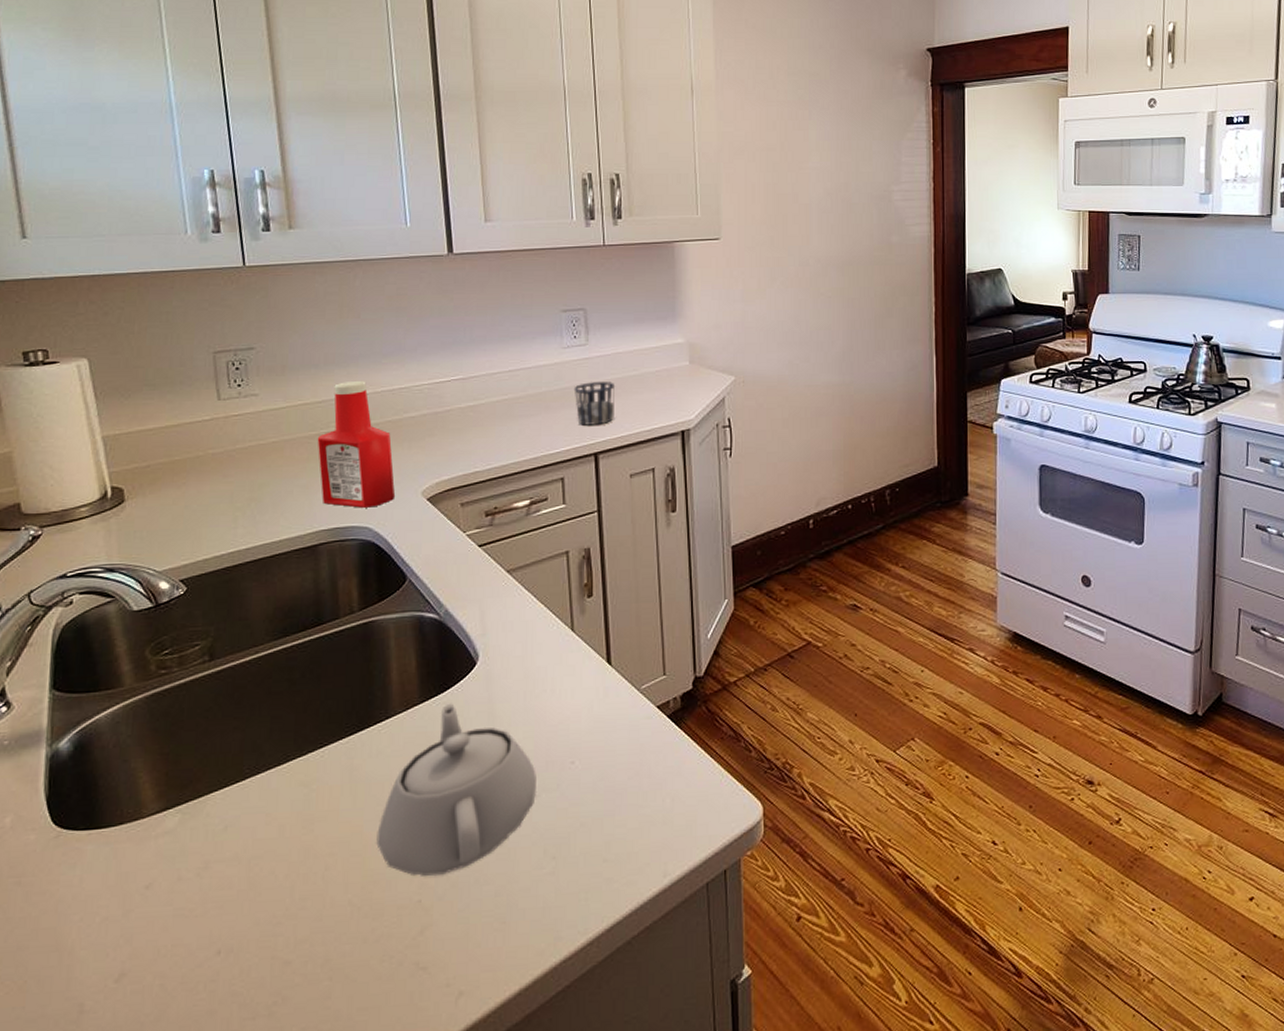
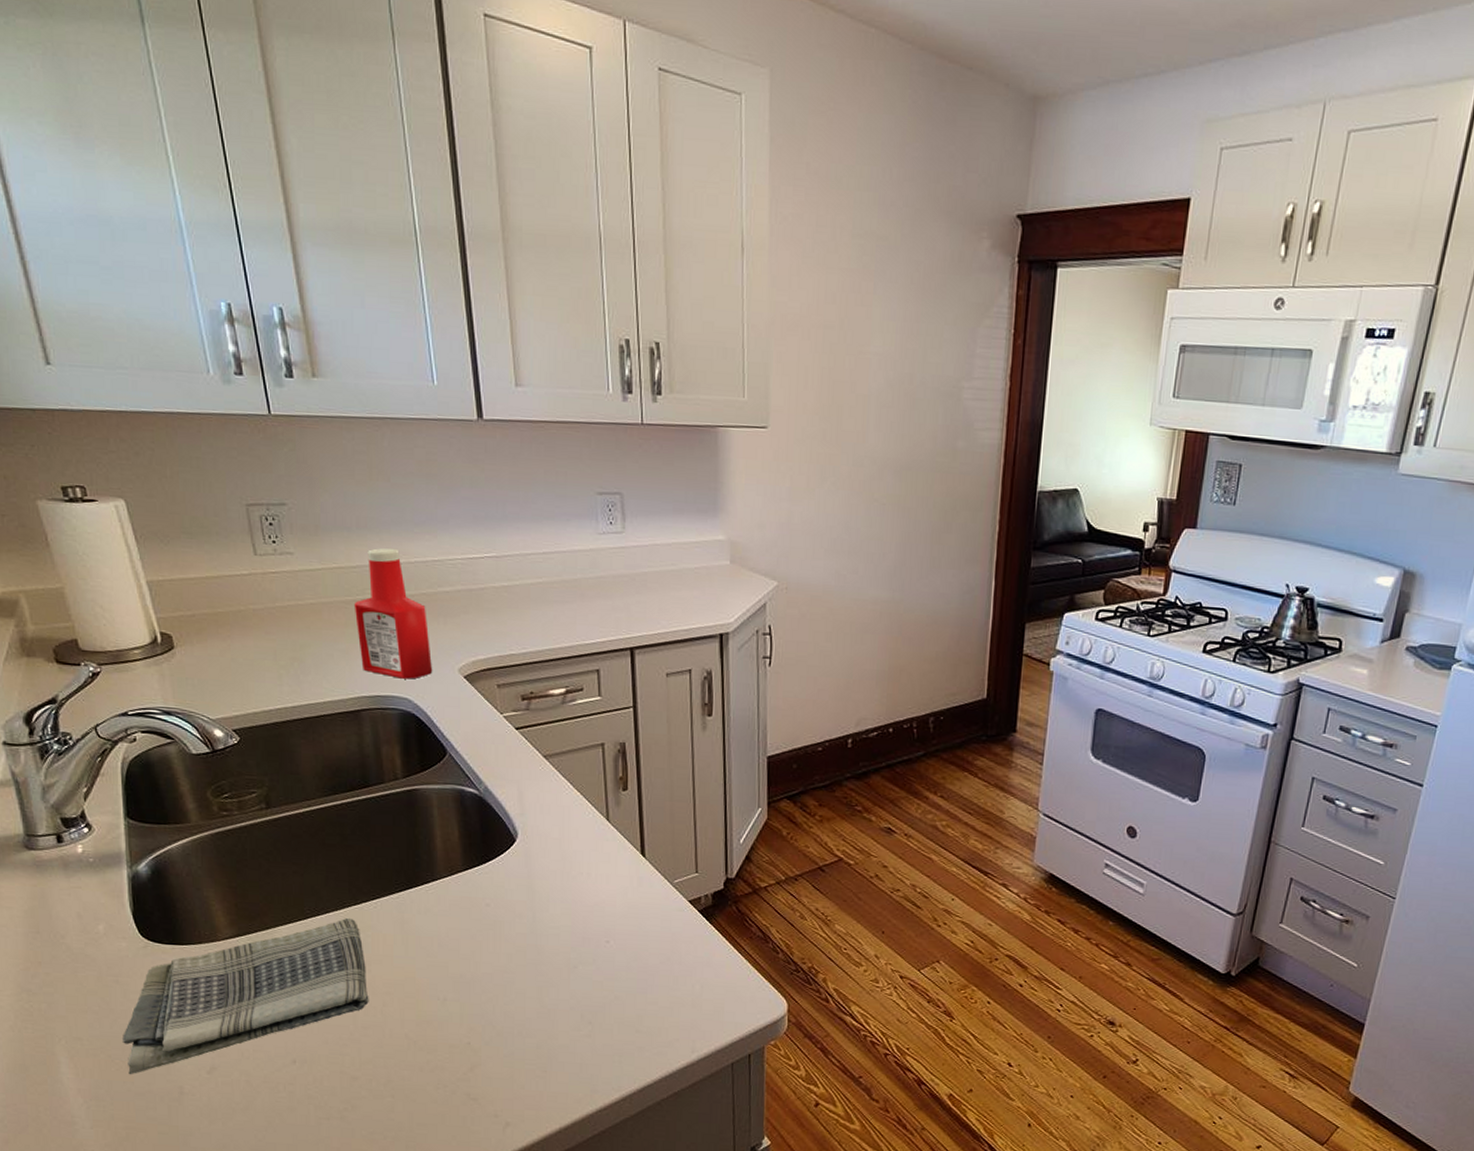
dish towel: none [17,772,310,997] -> present [123,917,369,1074]
teapot: present [376,703,537,877] -> none [428,874,575,1025]
cup: present [573,382,616,426] -> none [609,573,653,619]

